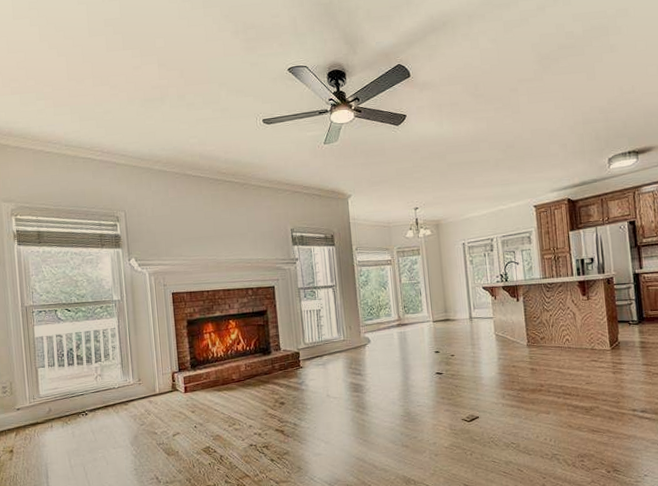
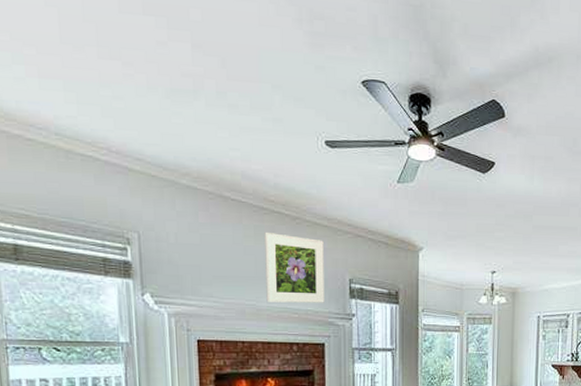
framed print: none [220,198,272,256] -> present [264,231,324,303]

